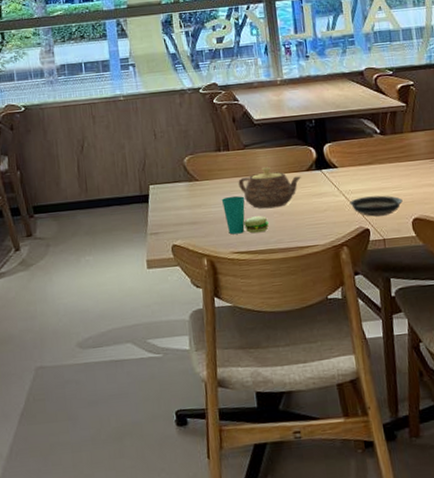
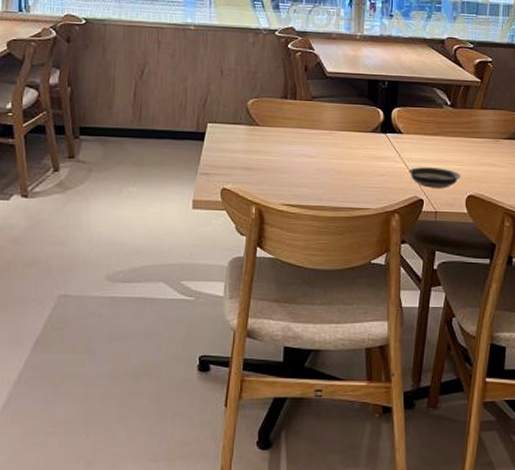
cup: present [221,195,269,235] -> none [280,146,324,188]
teapot: present [238,166,301,209] -> none [300,122,364,165]

